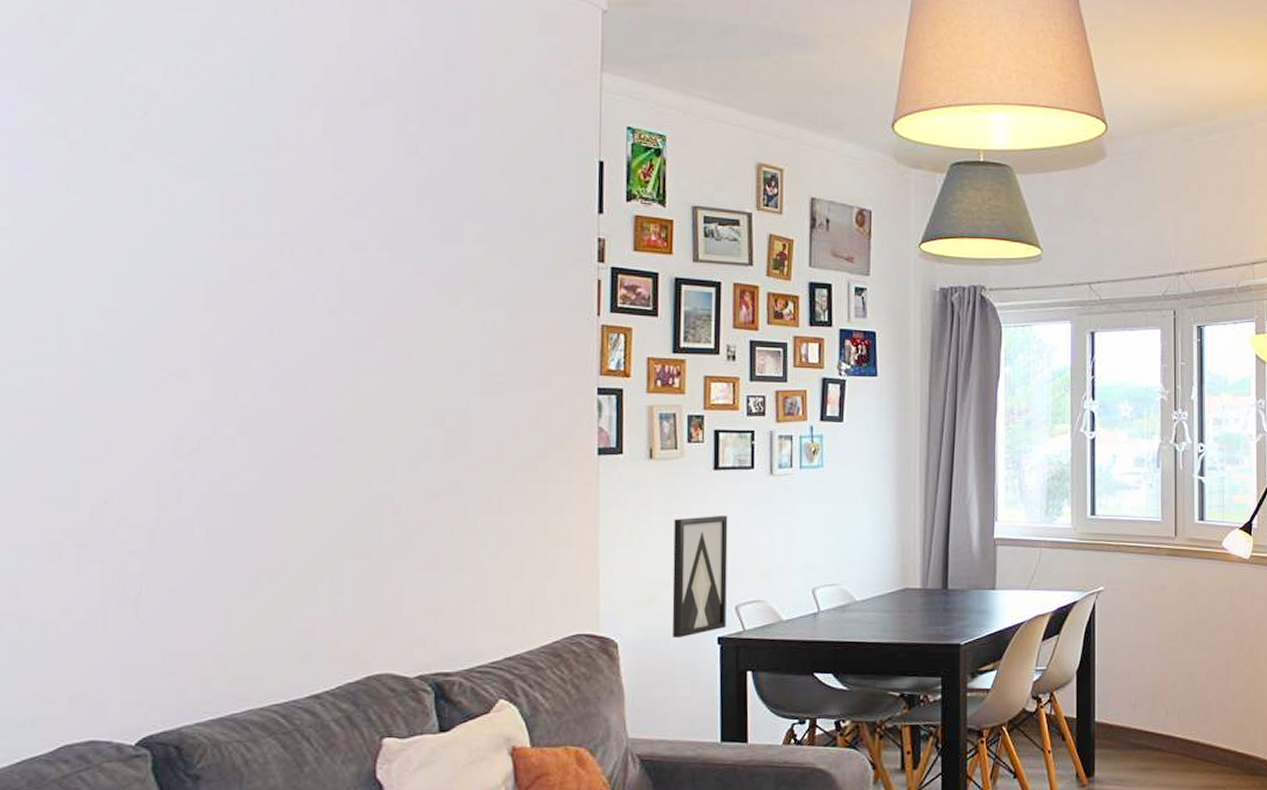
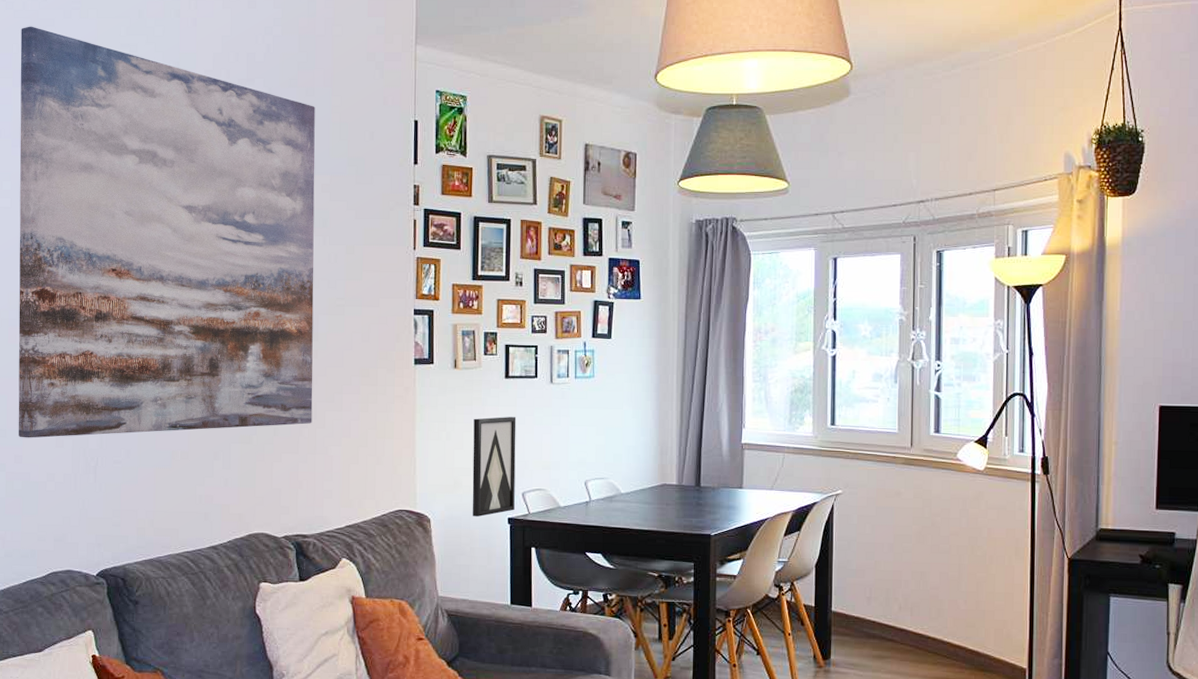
wall art: none [13,11,467,563] -> present [18,26,315,438]

